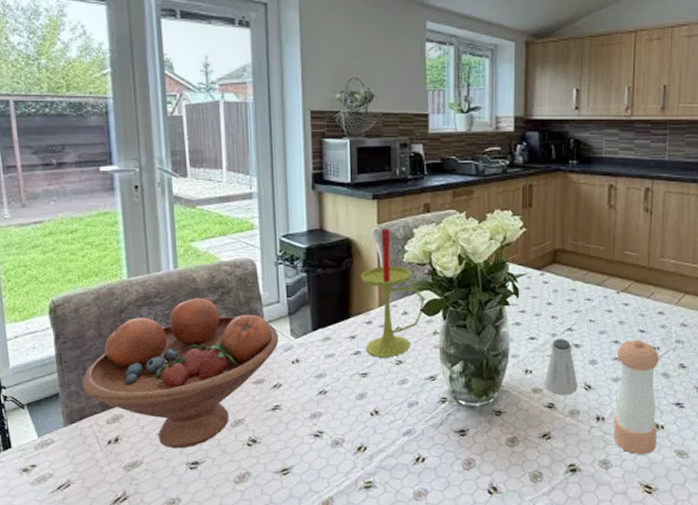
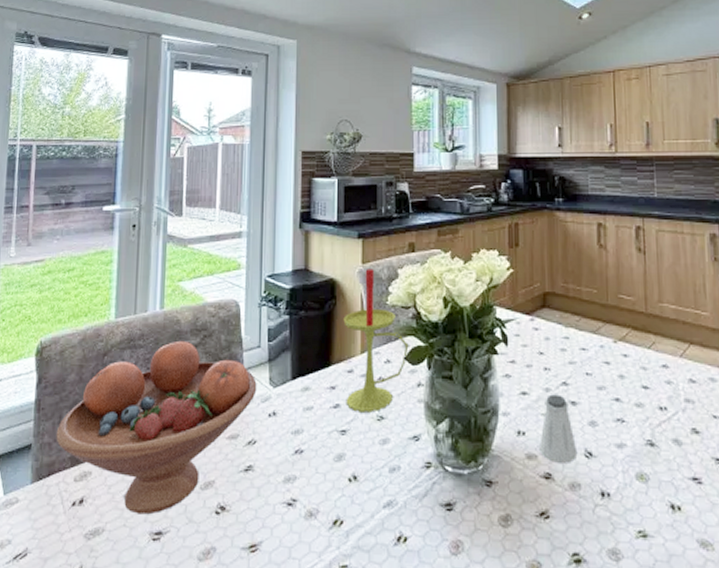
pepper shaker: present [613,339,660,454] -> none [619,397,674,544]

